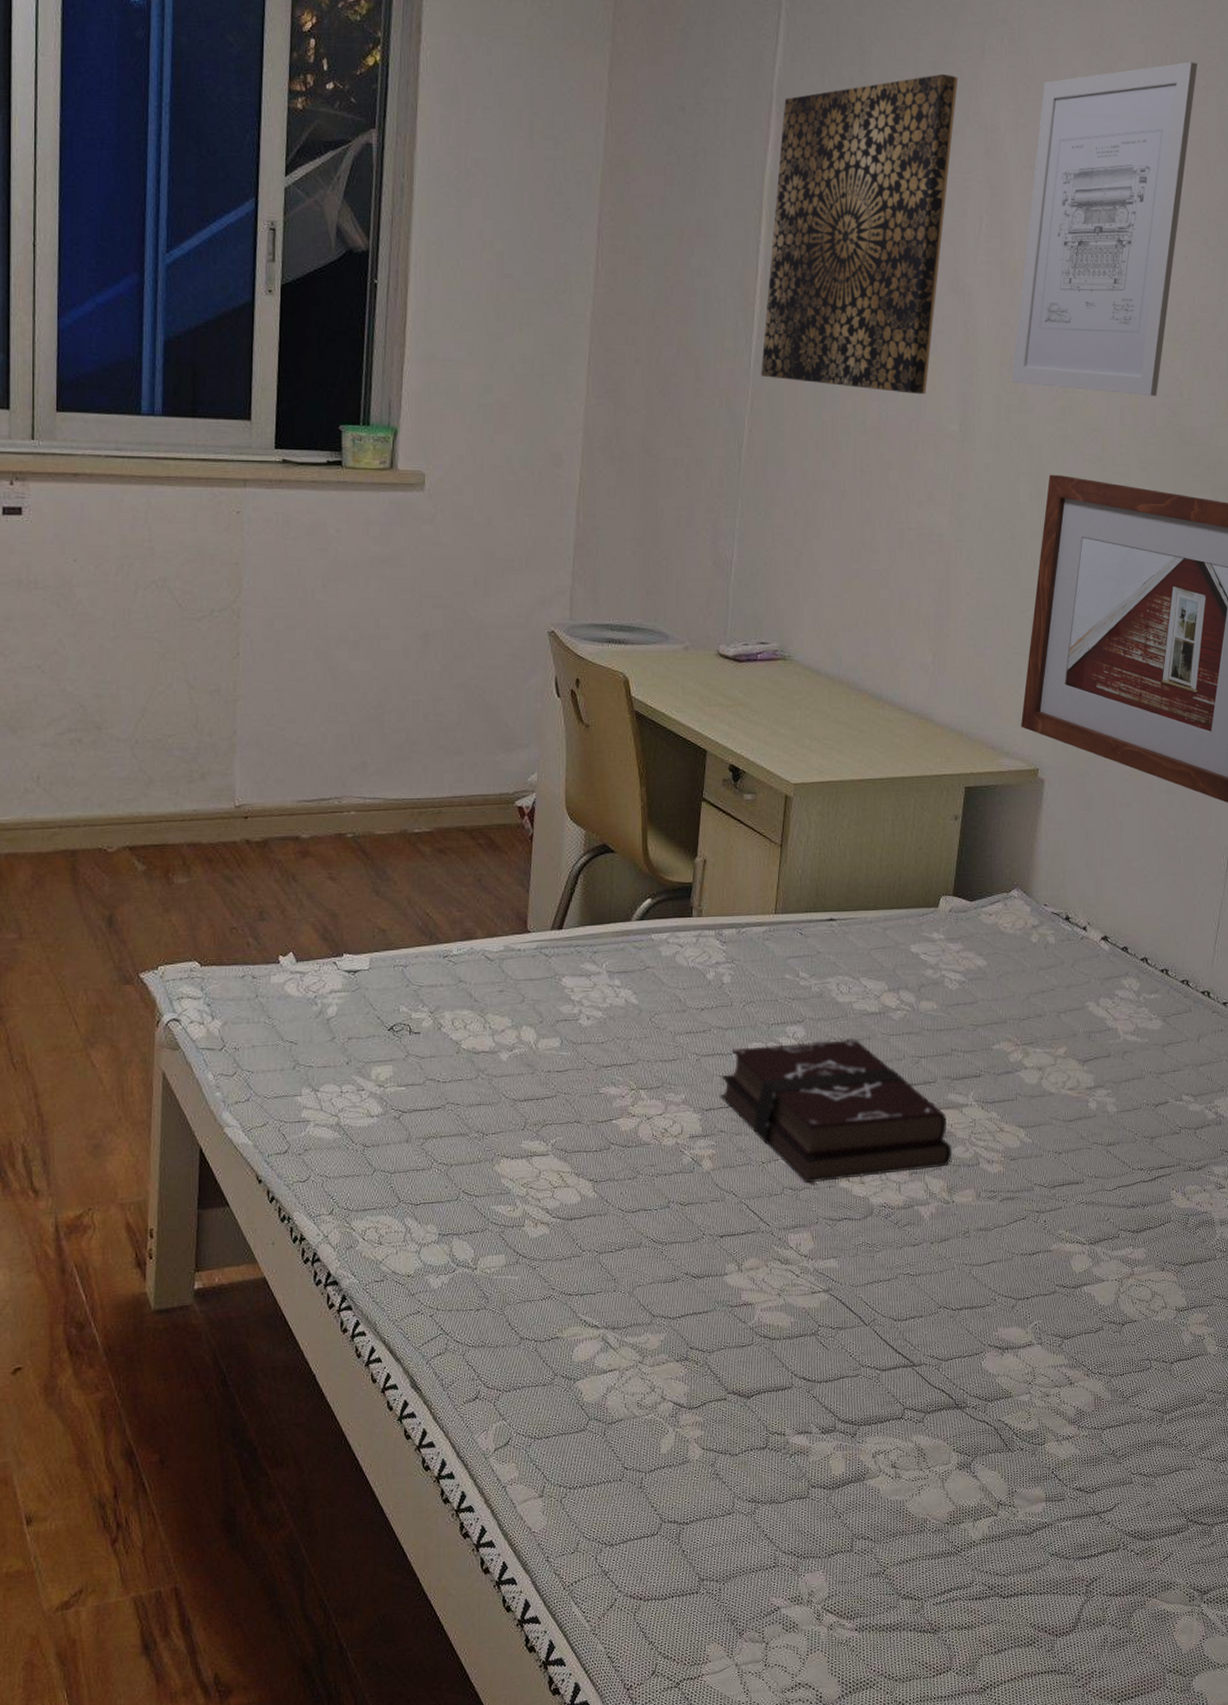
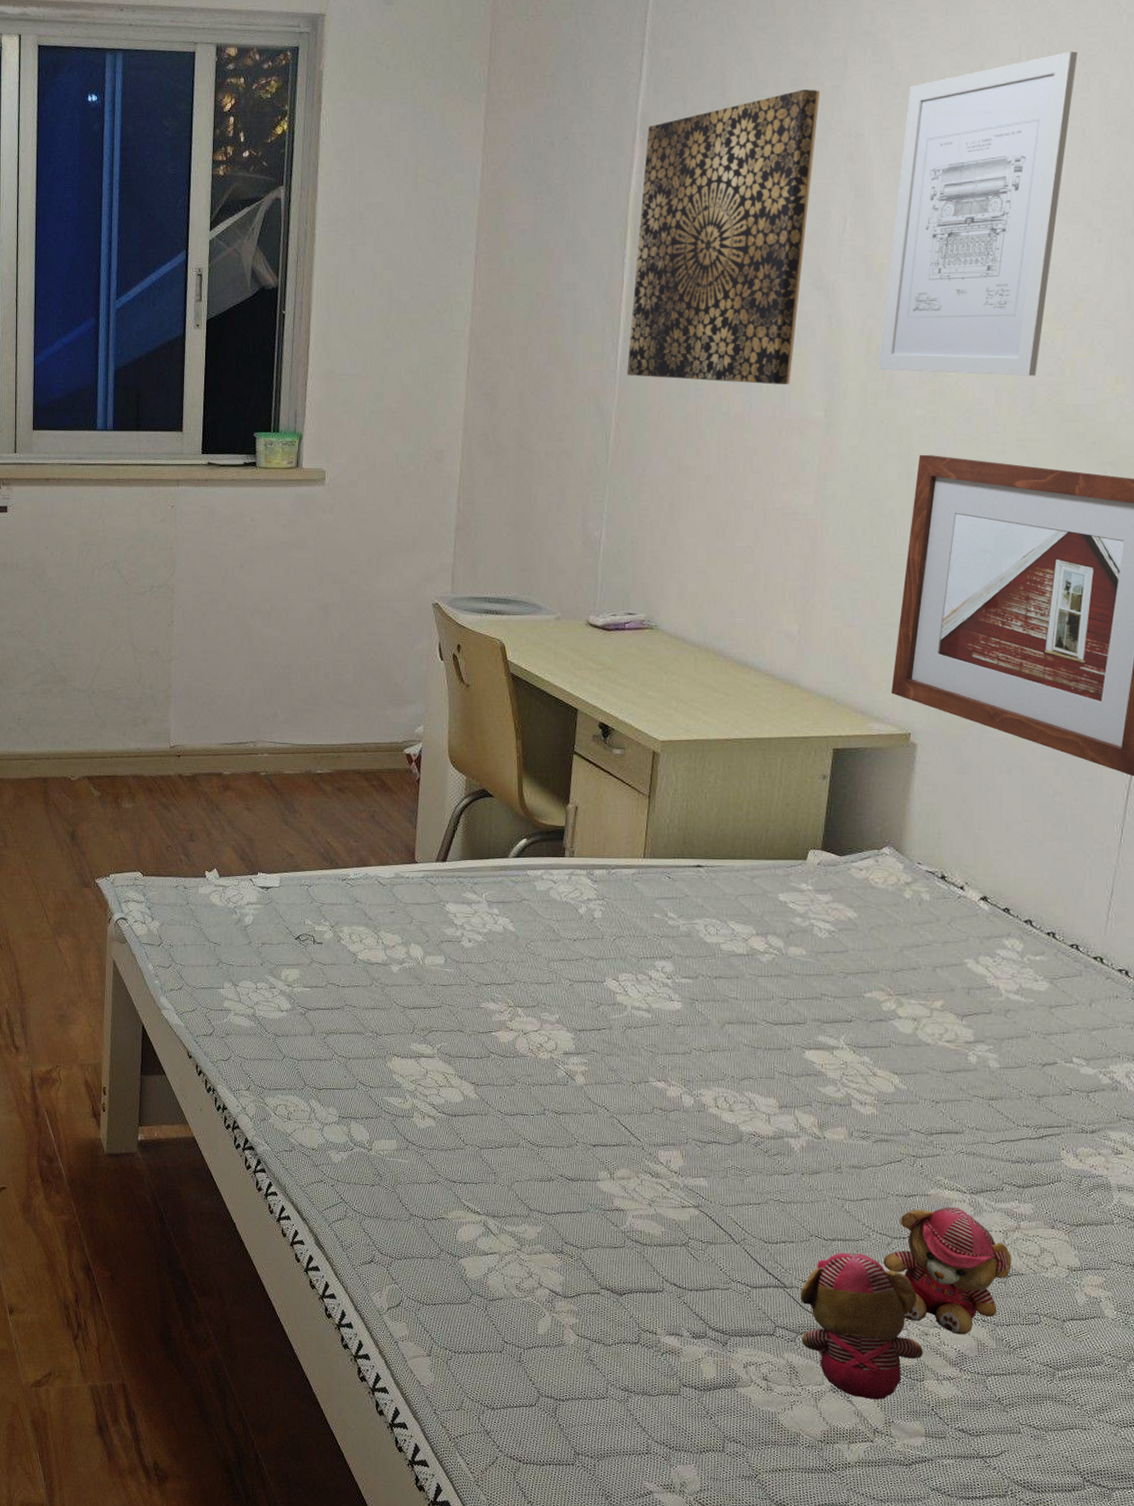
hardback book: present [719,1039,952,1184] -> none [591,977,823,1106]
stuffed animal: none [929,1259,1126,1472] -> present [801,1206,1012,1400]

